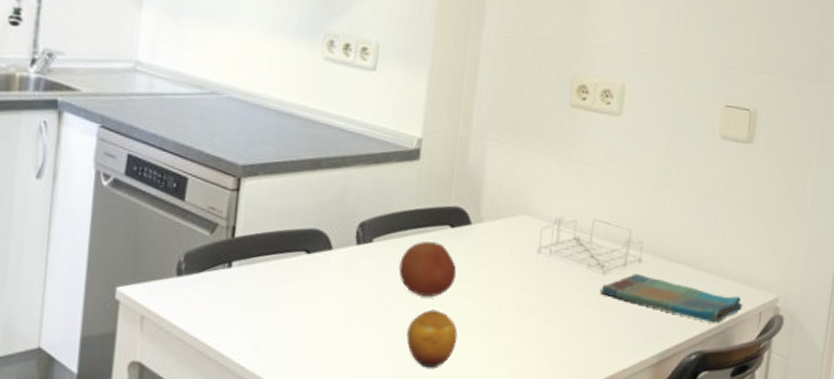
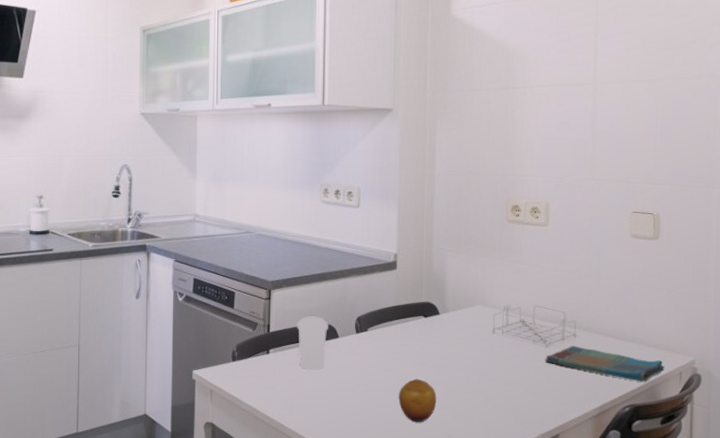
cup: none [272,217,320,295] -> present [297,316,329,371]
fruit: present [399,241,457,298] -> none [388,328,432,370]

